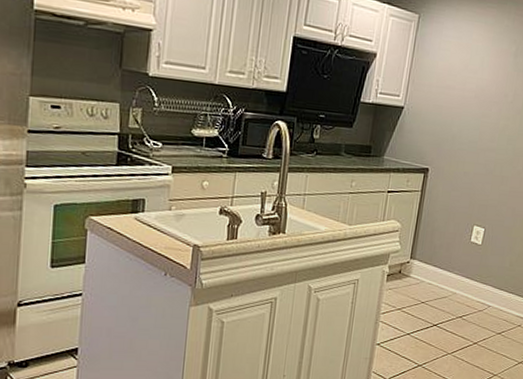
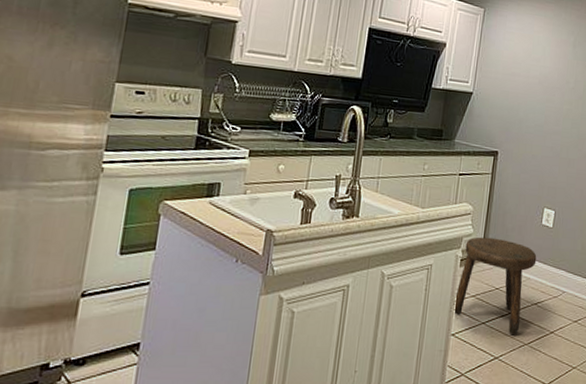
stool: none [379,253,464,345] -> present [453,237,537,334]

